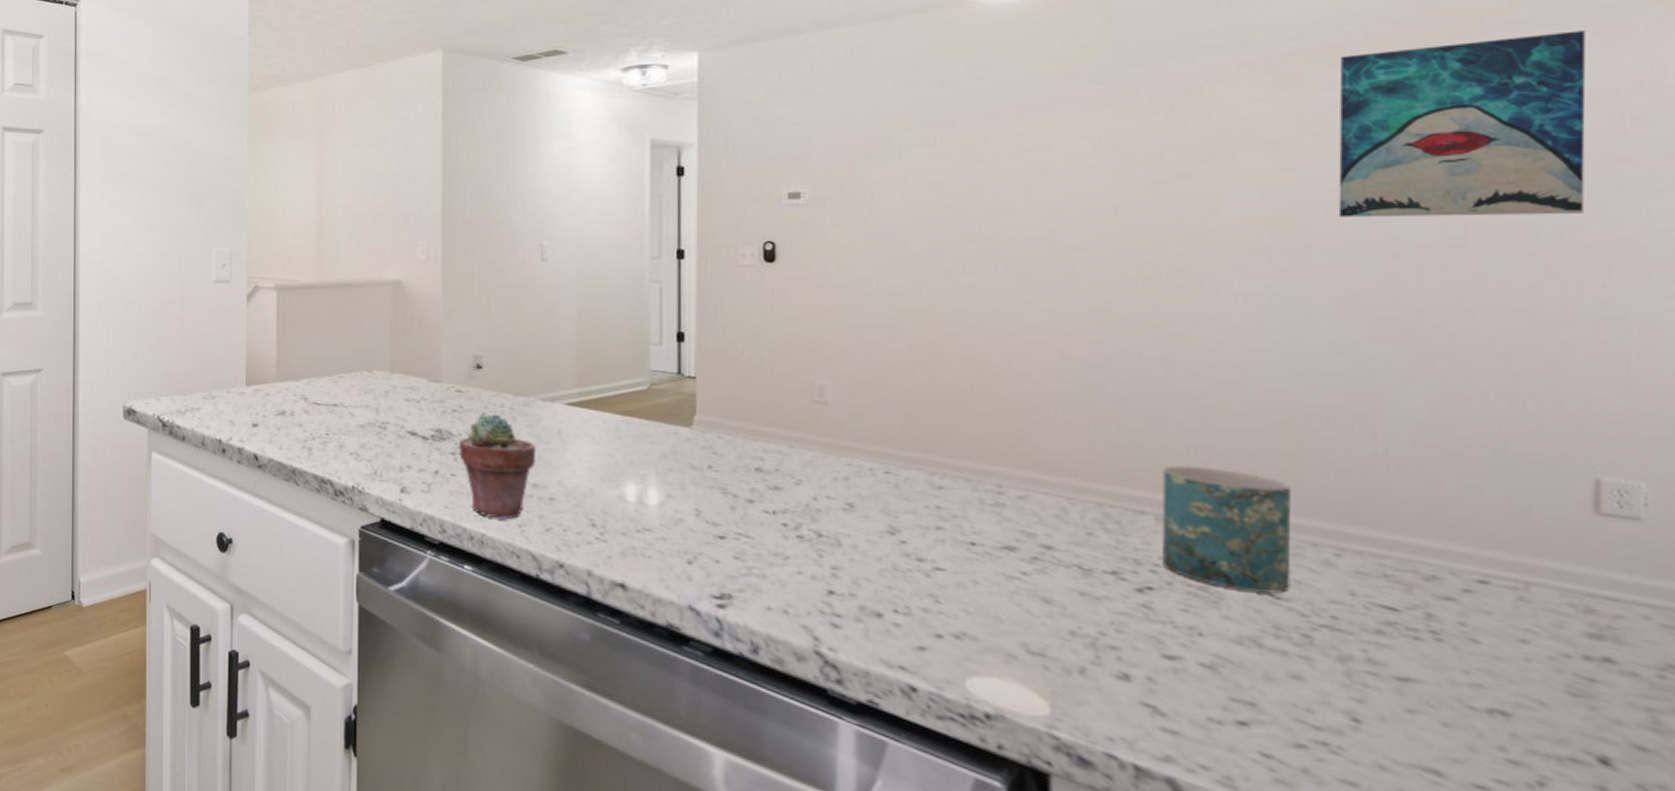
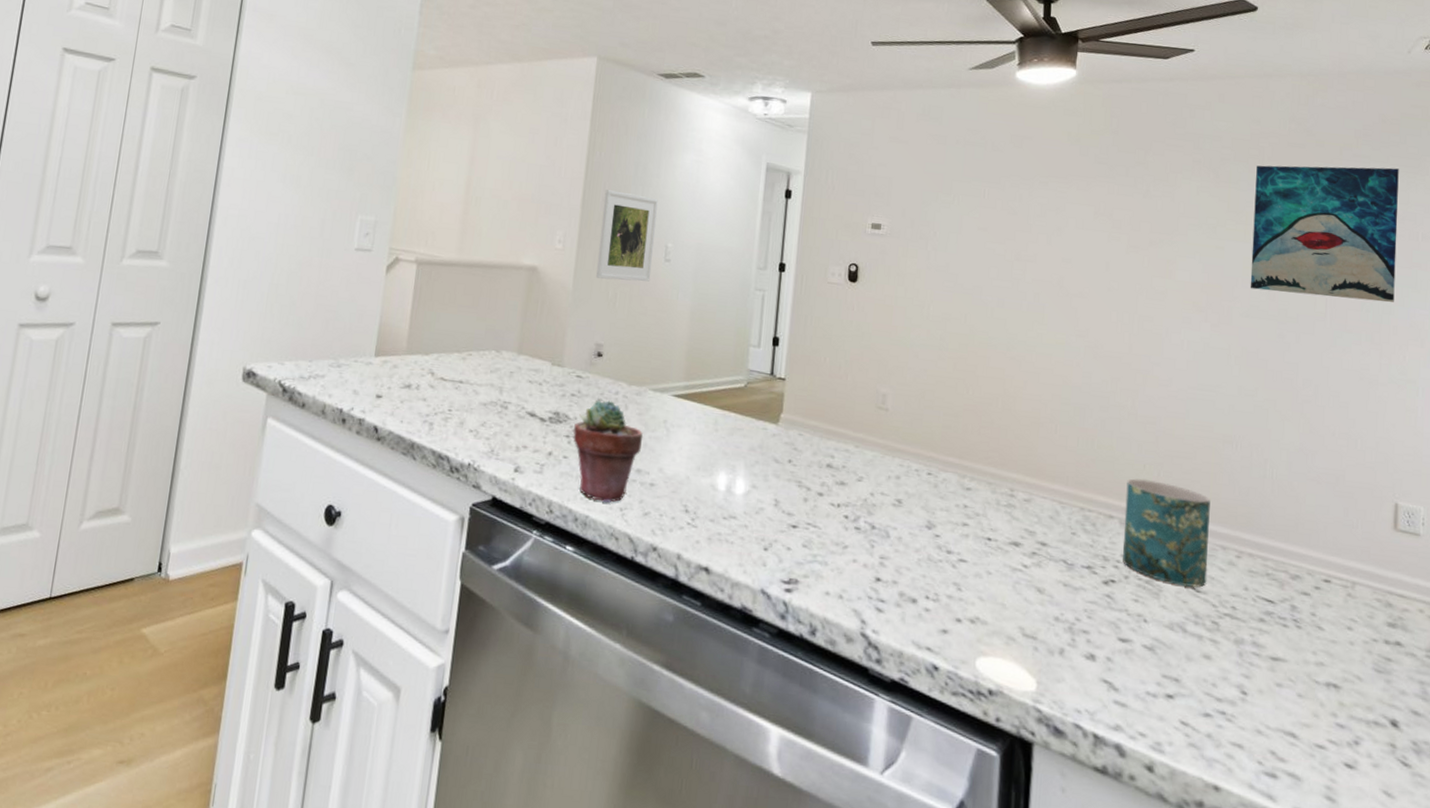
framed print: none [465,191,528,287] -> present [596,189,658,282]

